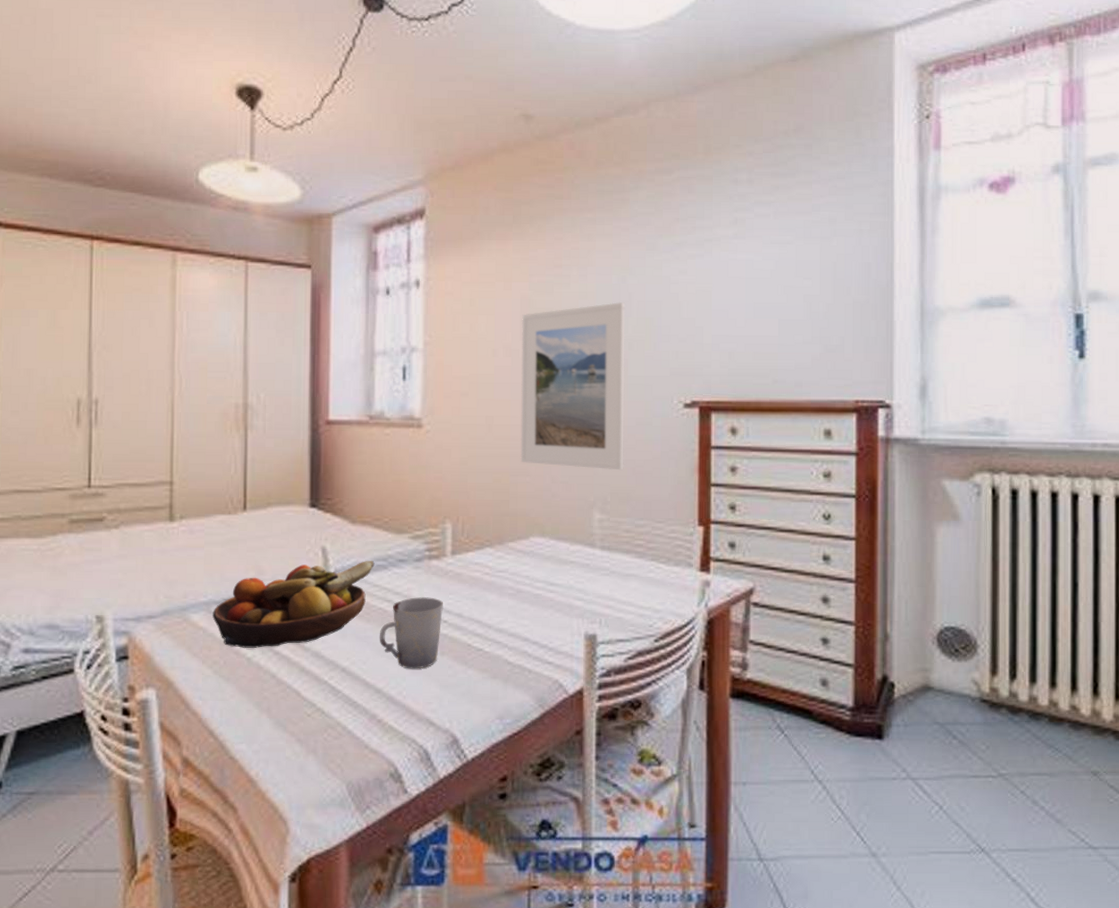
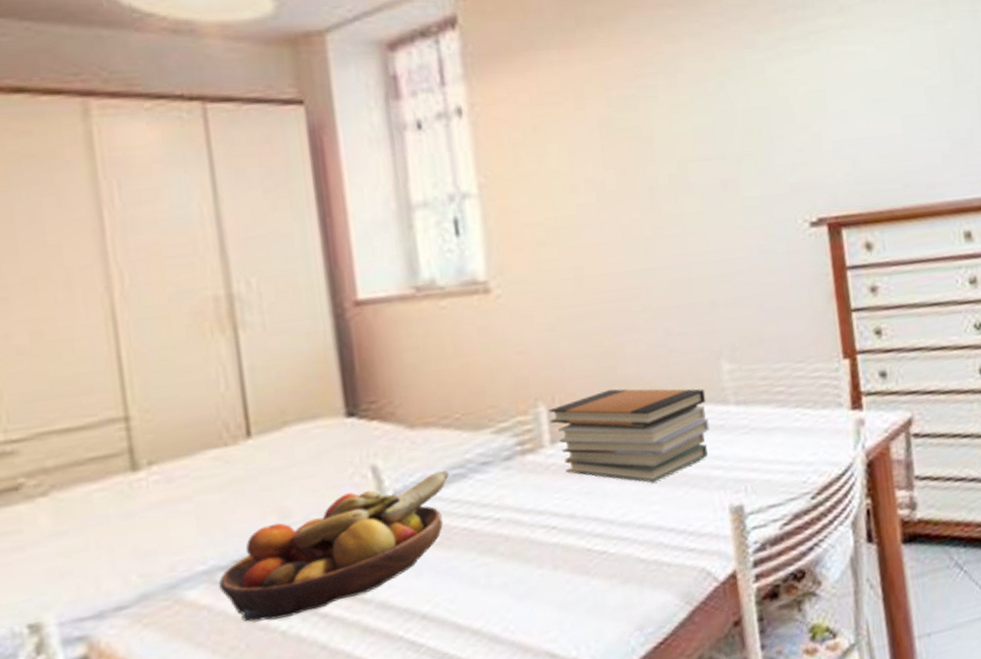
cup: present [379,597,444,669] -> none [467,501,550,596]
book stack: none [453,519,577,601] -> present [549,388,710,483]
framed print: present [520,301,626,471] -> none [601,111,751,318]

